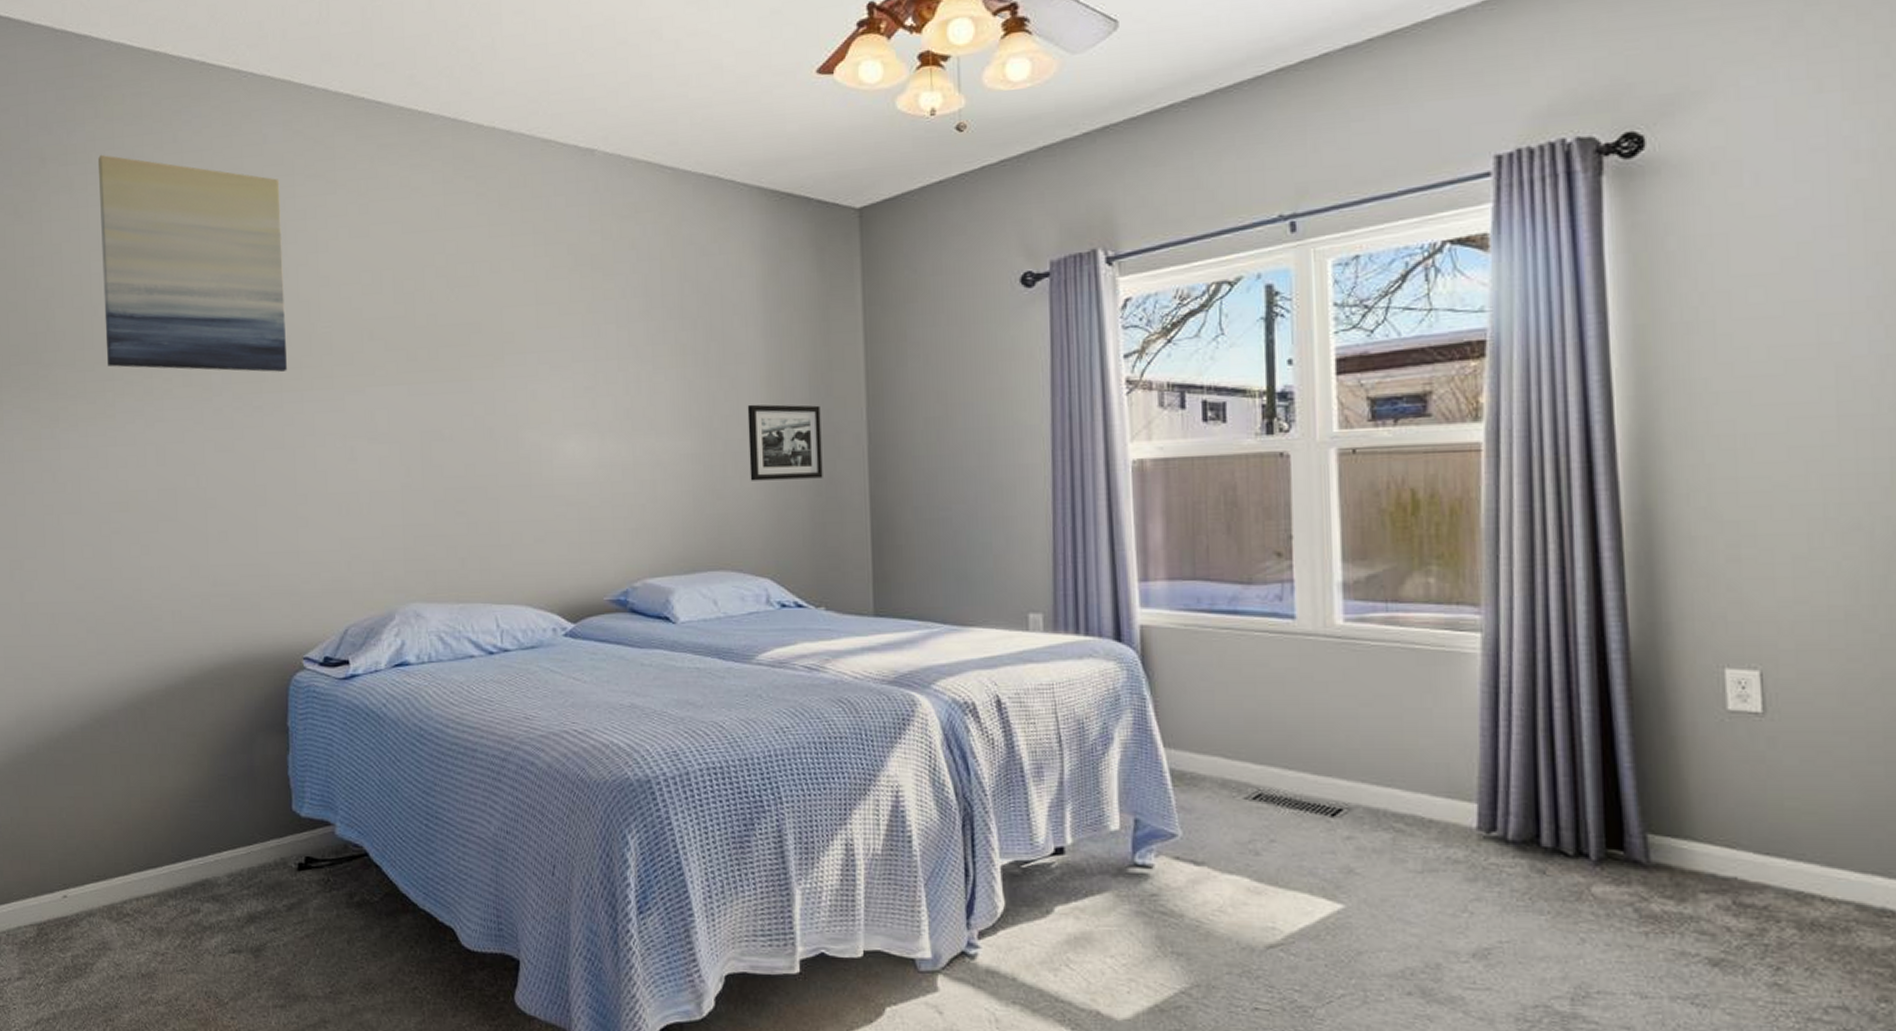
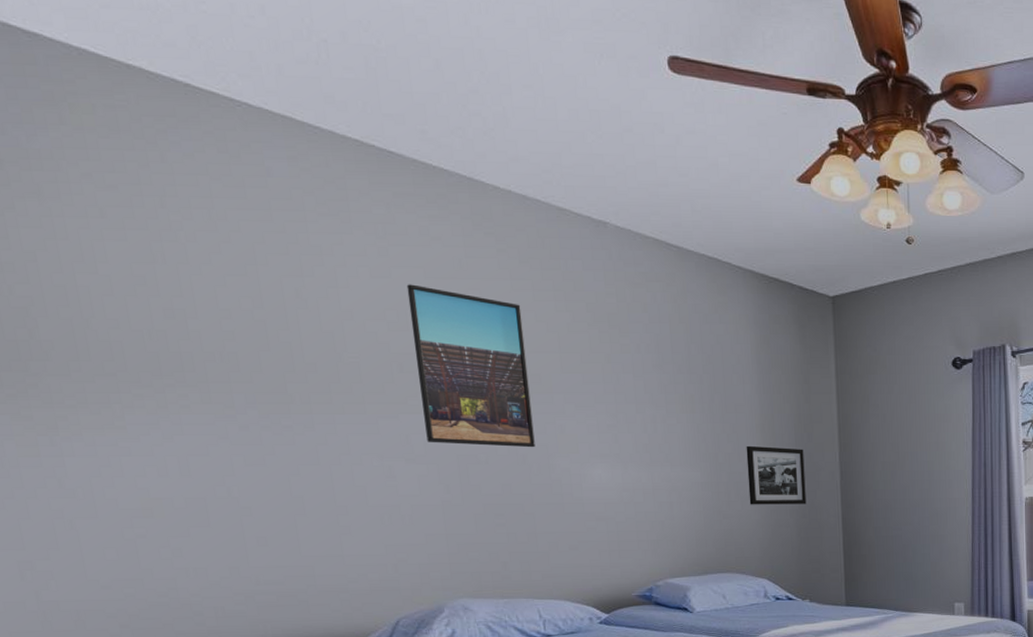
wall art: present [97,154,287,372] -> none [69,164,315,395]
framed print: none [383,241,504,420] -> present [406,284,535,448]

